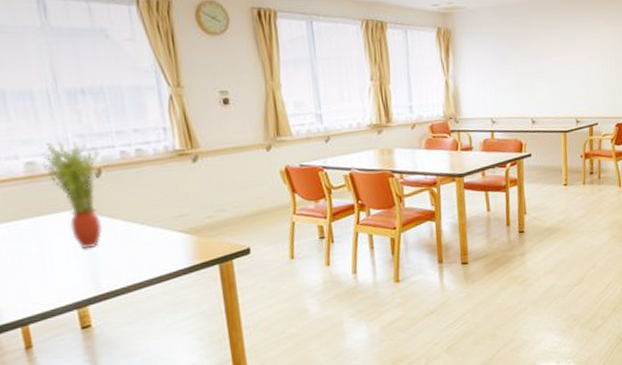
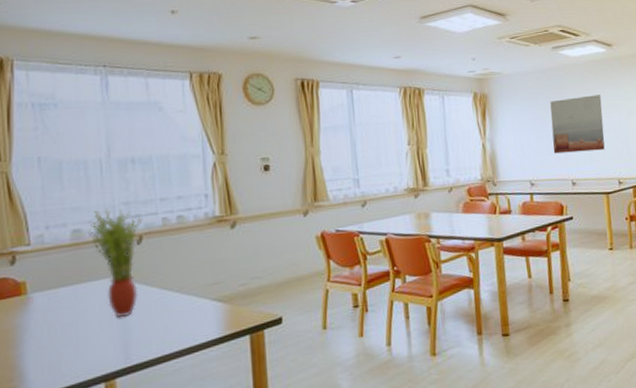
wall art: none [513,33,565,92] -> present [550,95,605,154]

